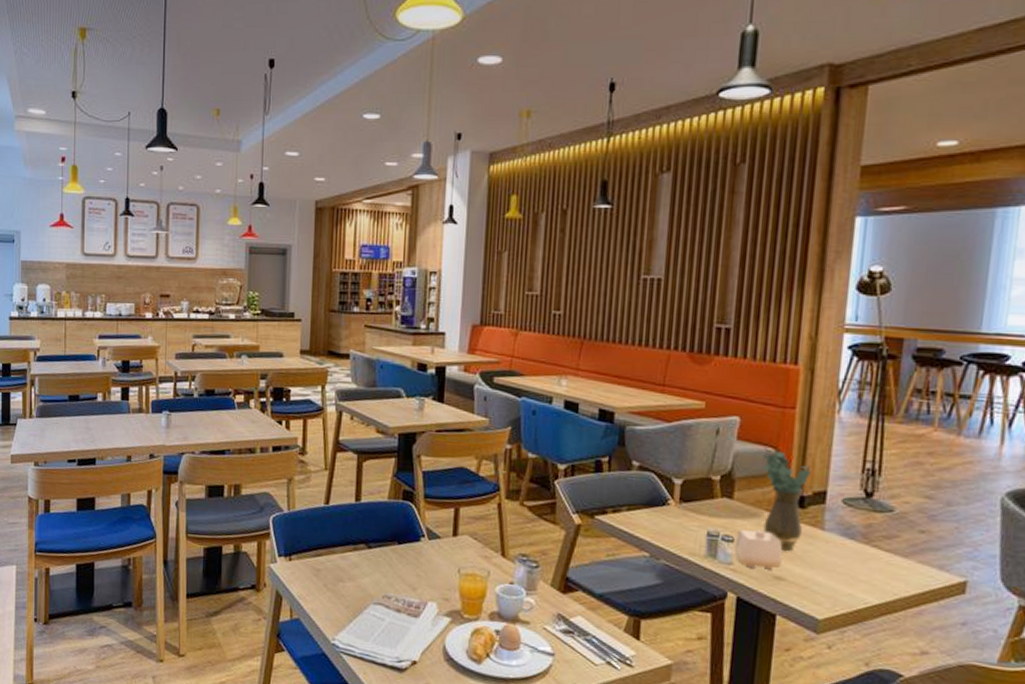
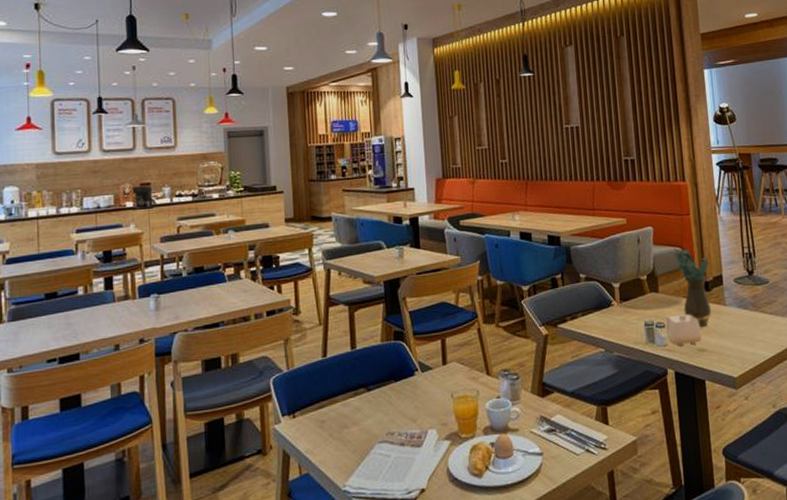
coffee maker: none [150,297,171,324] -> present [131,186,153,211]

